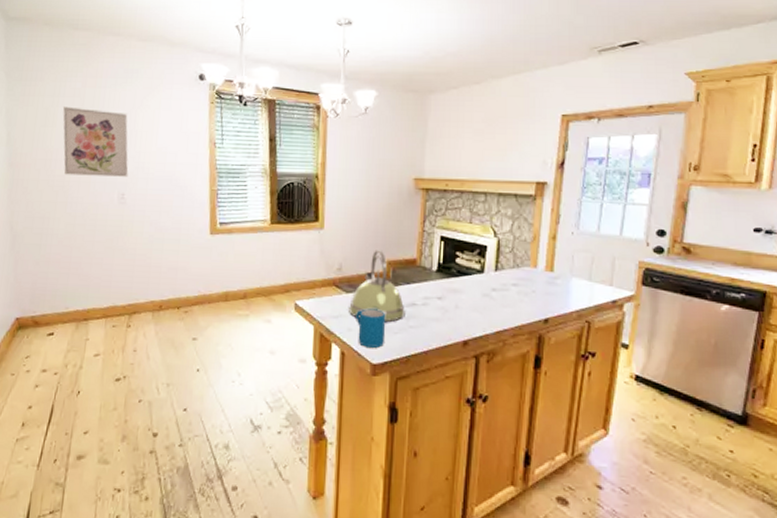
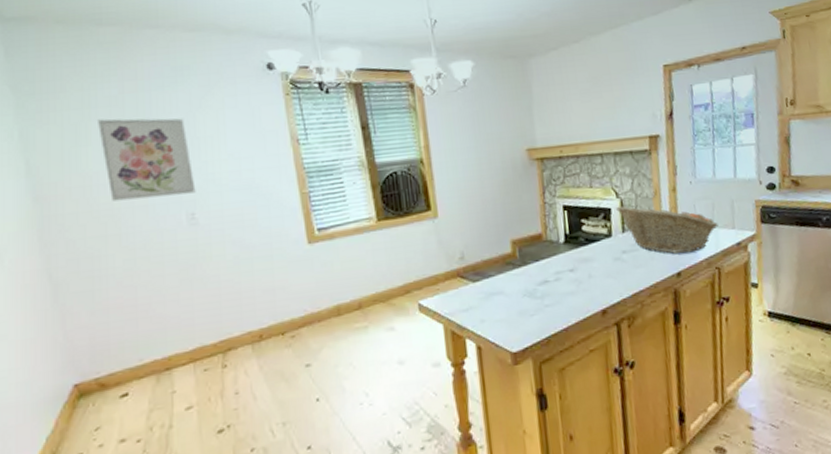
kettle: present [349,250,405,322] -> none [478,230,539,307]
mug: present [356,308,386,348] -> none [487,293,521,337]
fruit basket: none [492,245,595,302] -> present [616,205,718,254]

